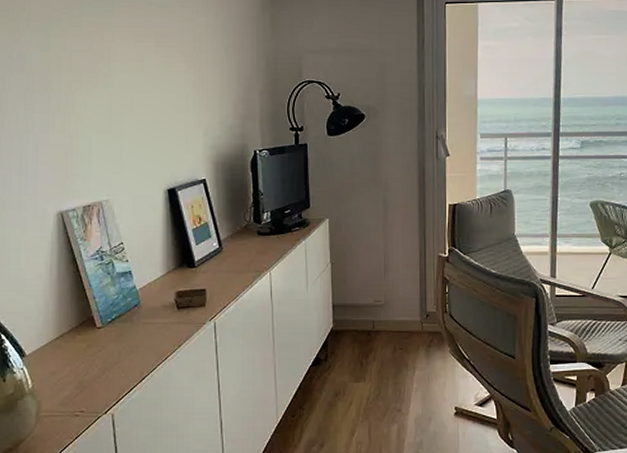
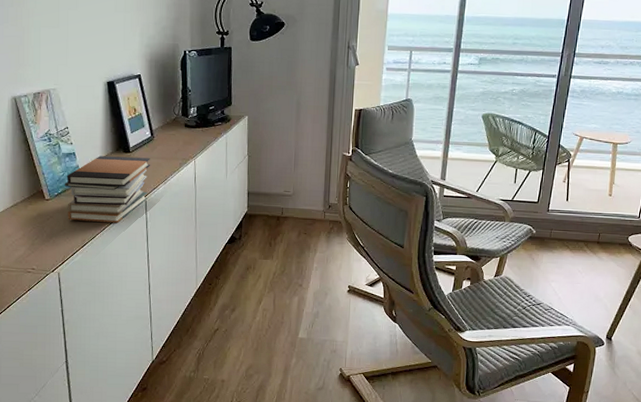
book stack: none [120,272,220,351] -> present [65,156,151,224]

